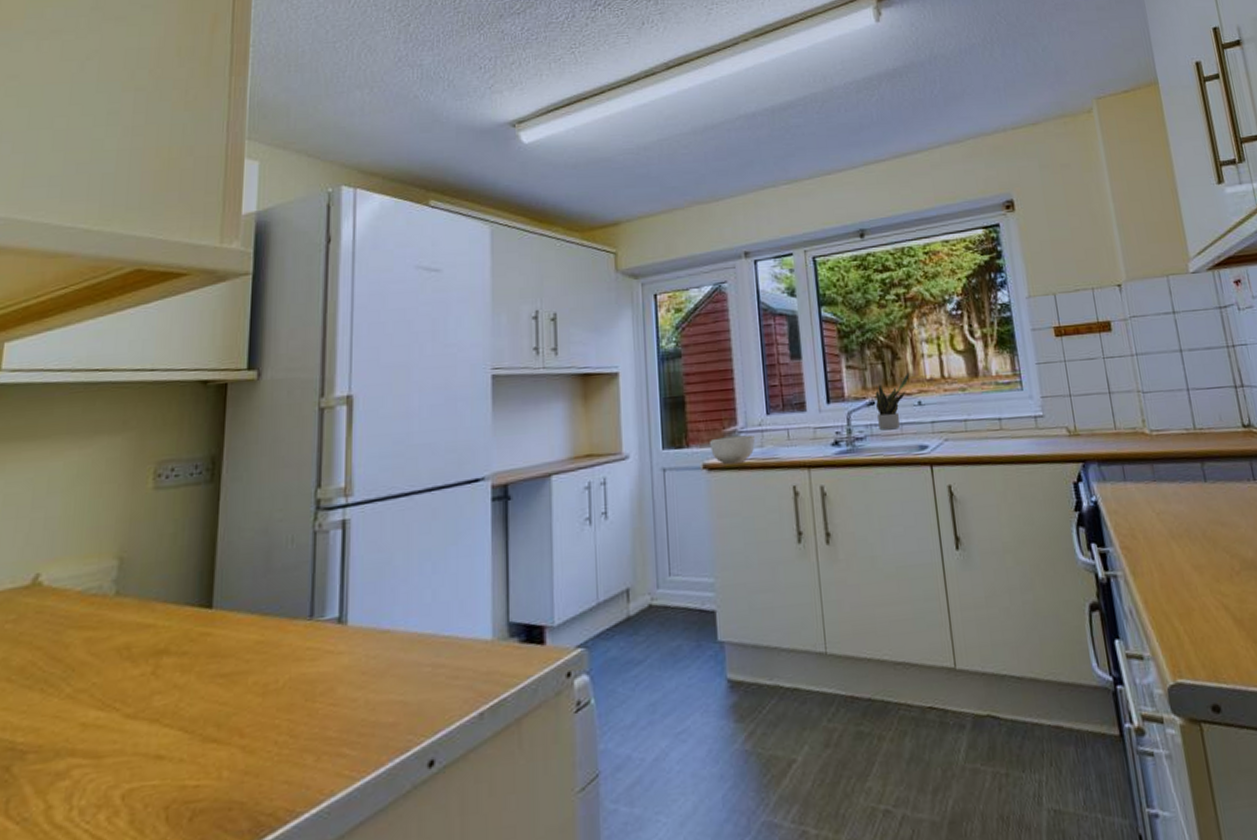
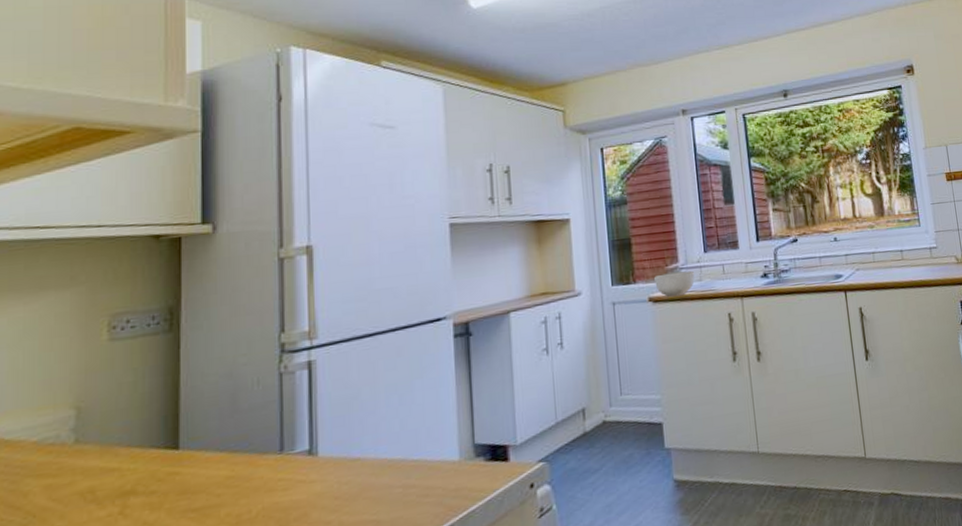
potted plant: present [875,372,910,431] -> none [798,213,827,263]

